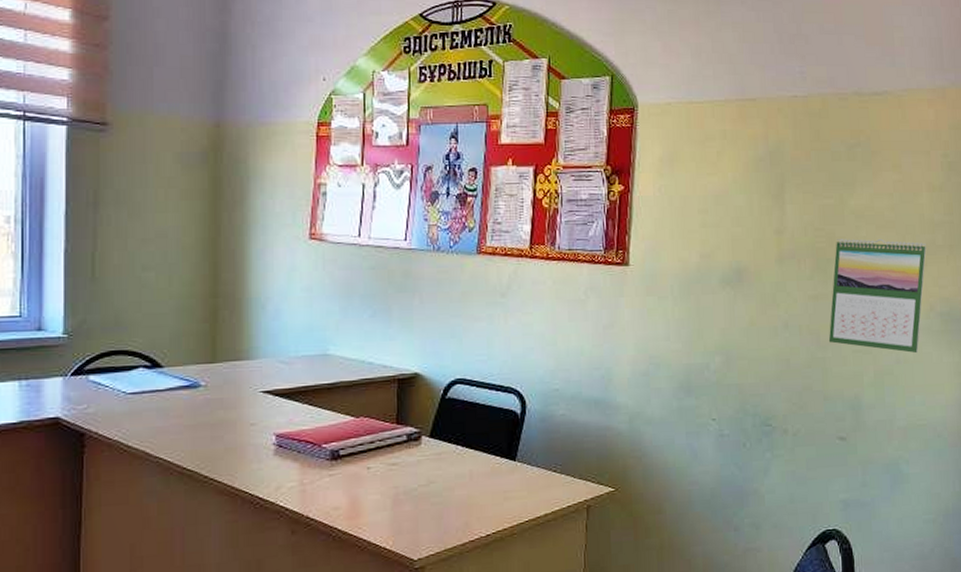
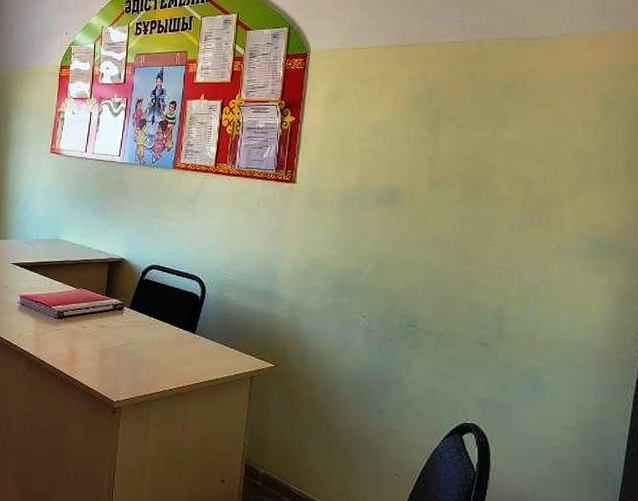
calendar: present [828,238,926,353] -> none [475,168,578,274]

